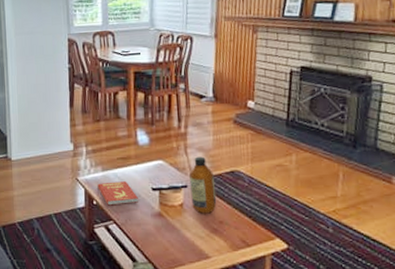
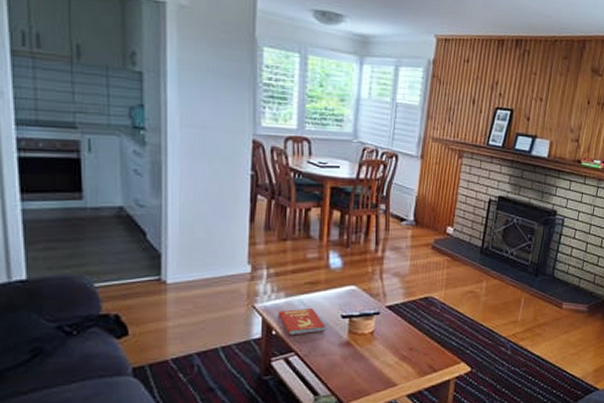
bottle: present [189,156,217,214] -> none [383,282,409,341]

